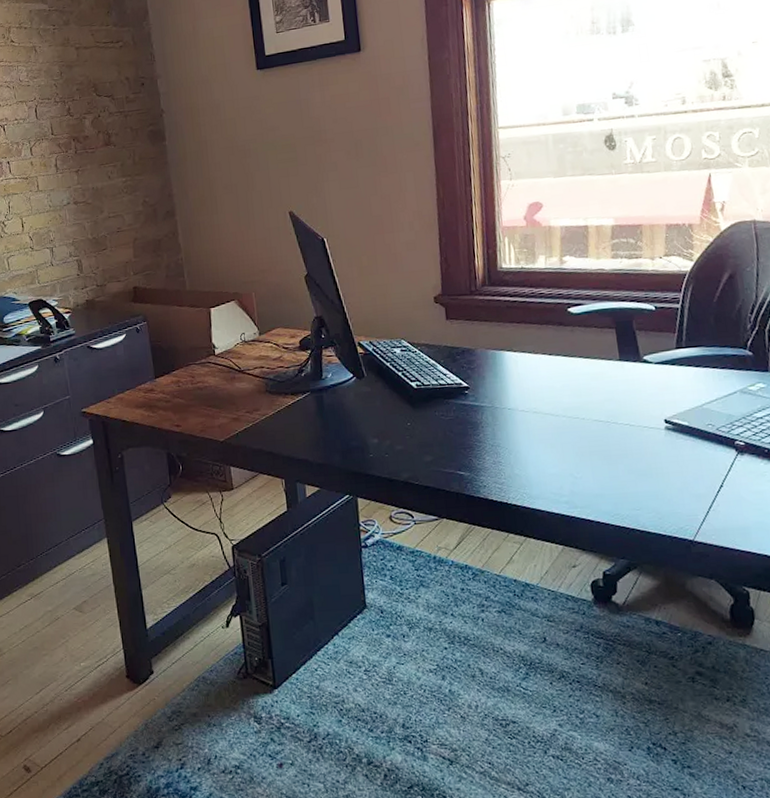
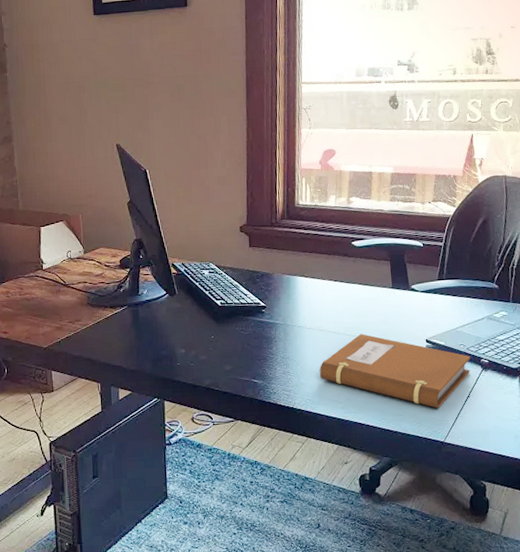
notebook: none [536,415,723,501] -> present [319,334,471,408]

